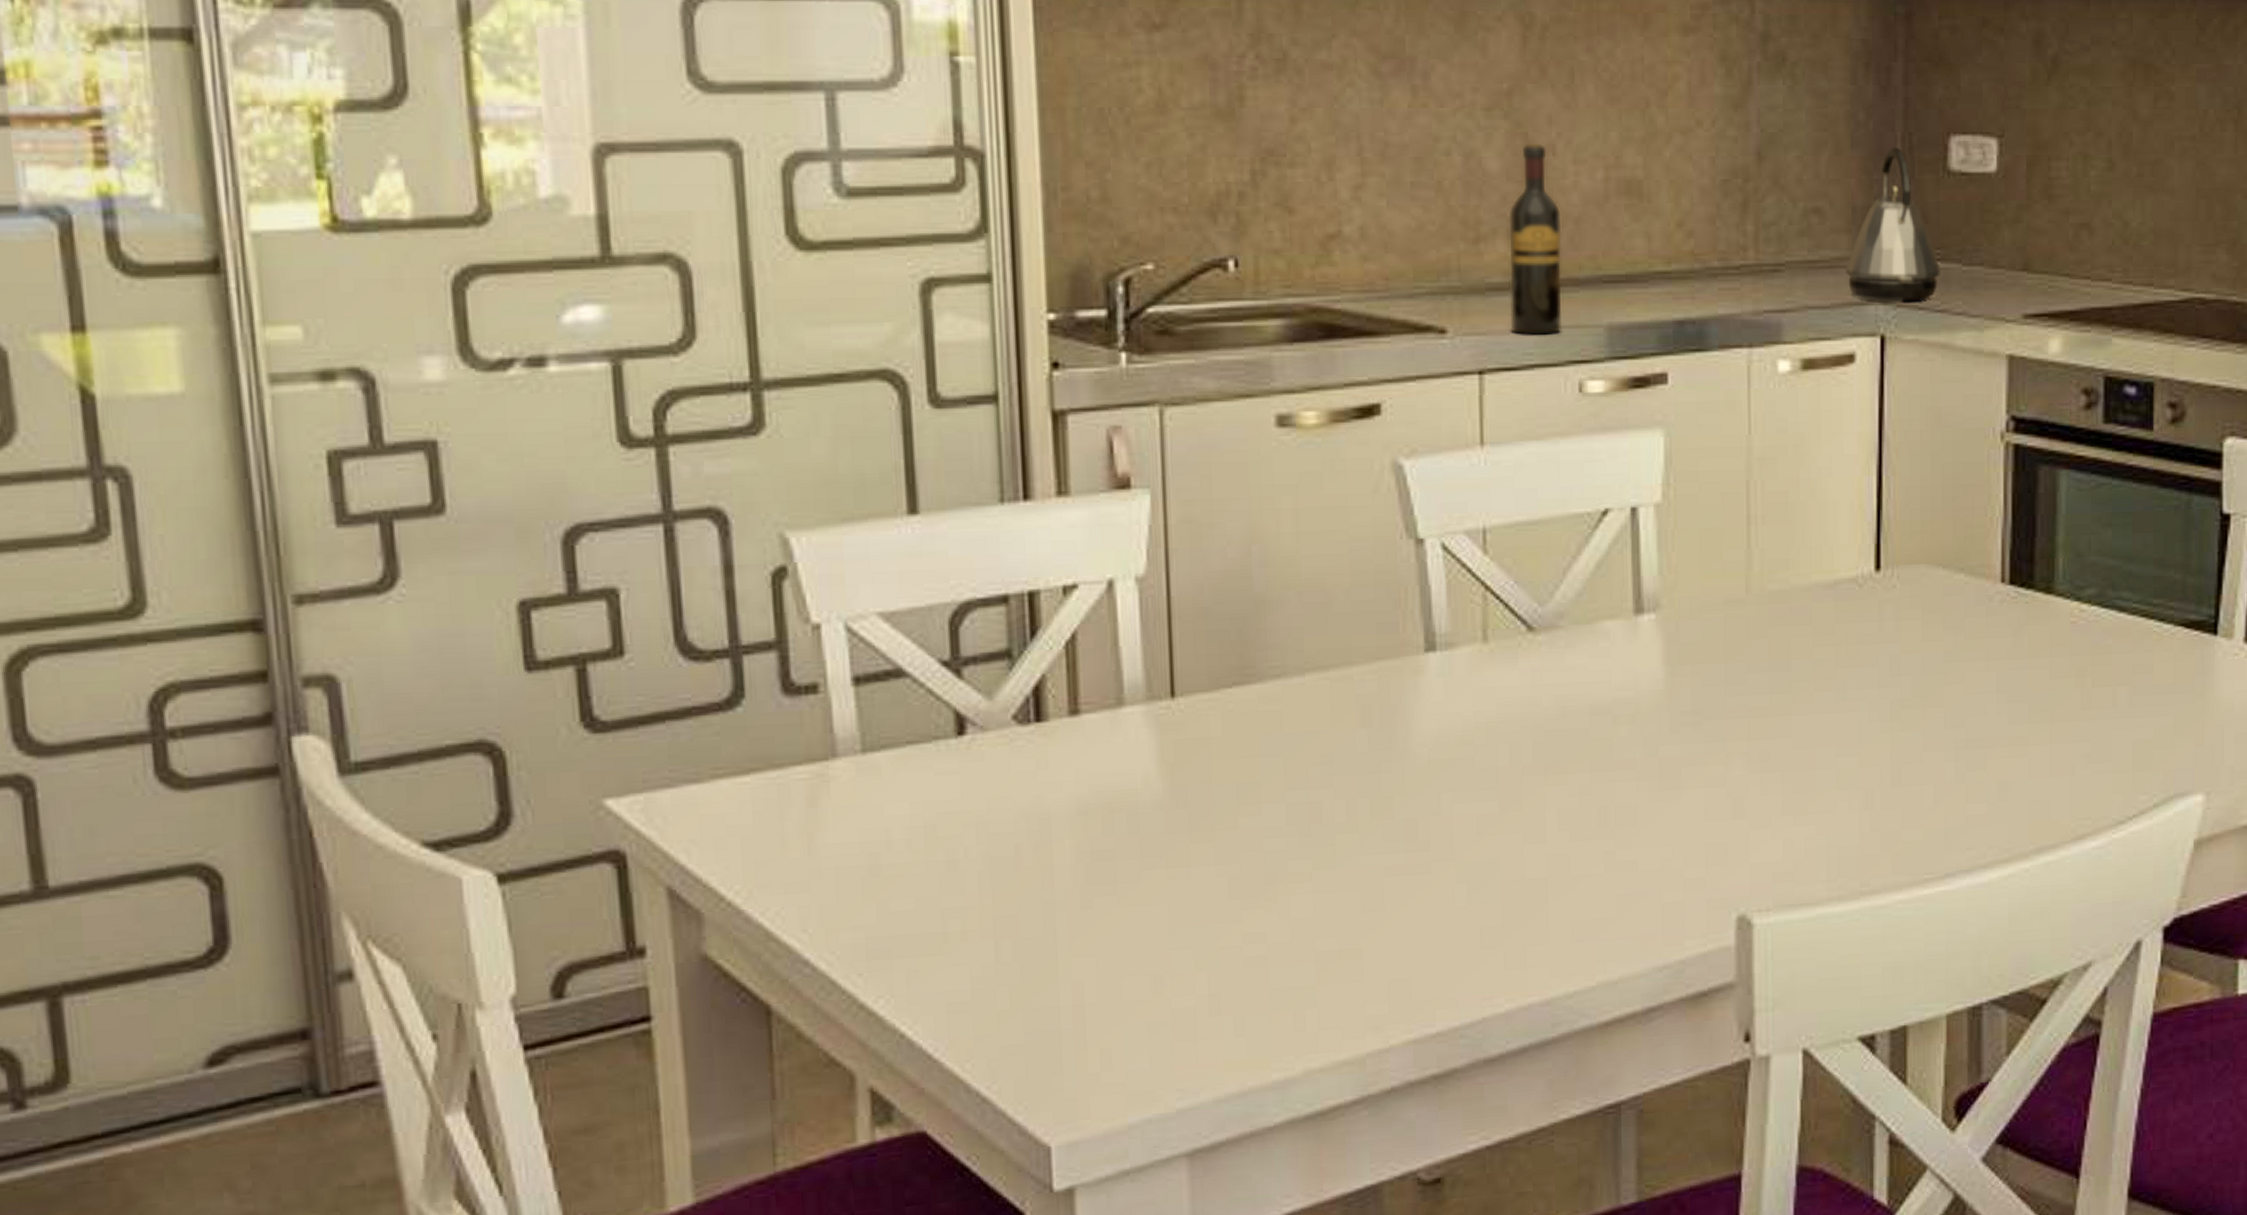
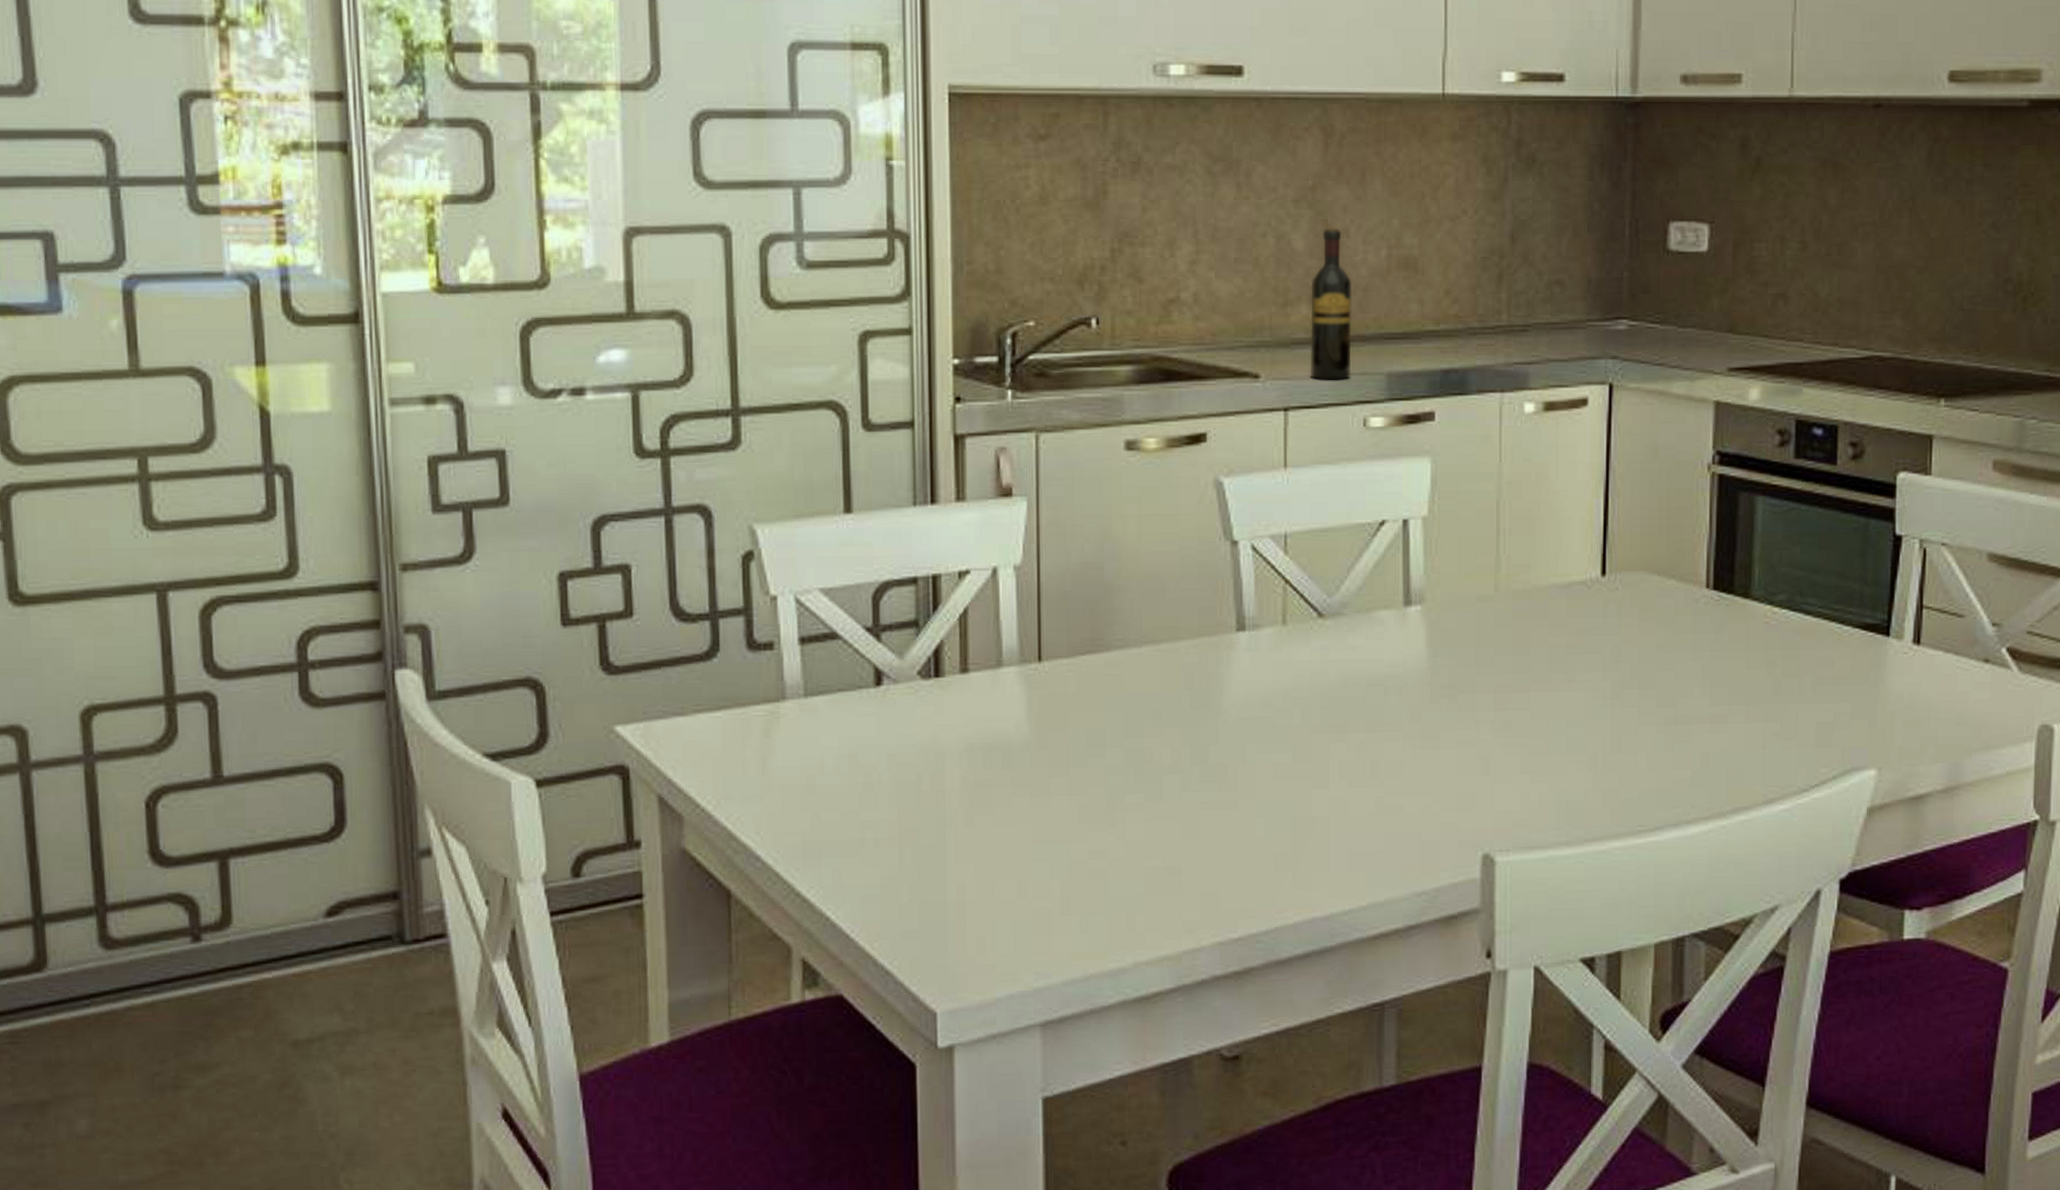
kettle: present [1845,147,1940,302] -> none [1581,231,1659,357]

